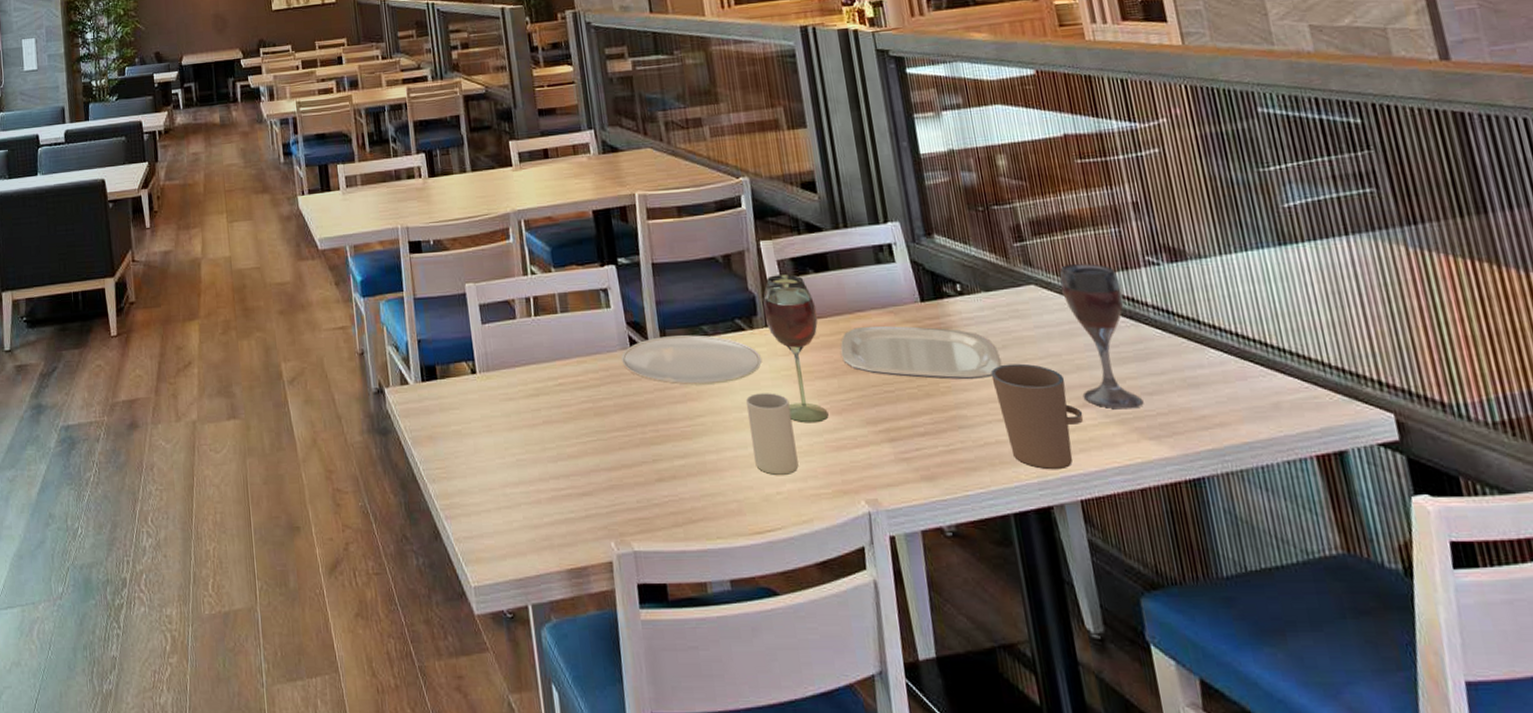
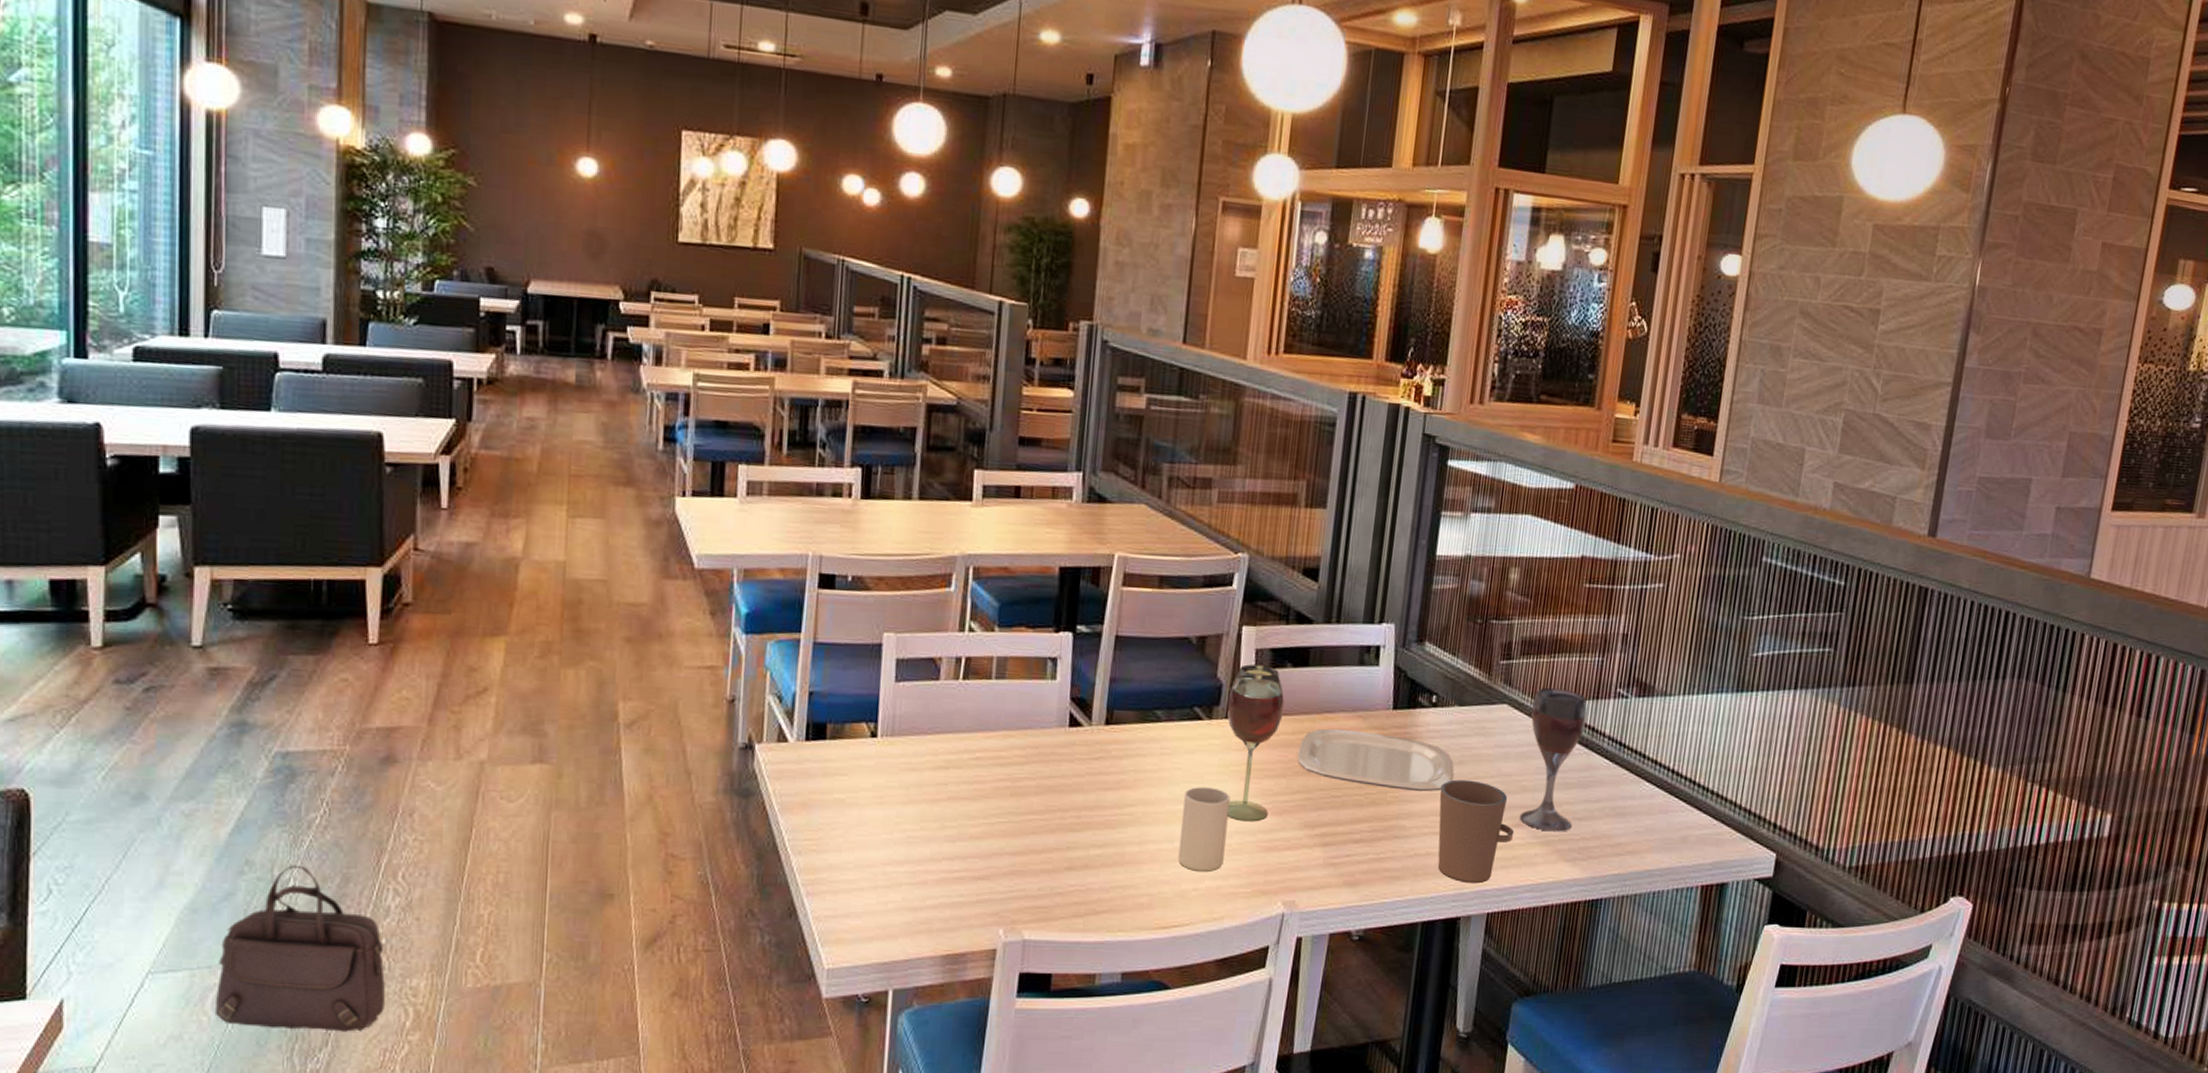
handbag: none [39,516,150,656] -> present [214,865,385,1032]
plate: present [620,335,762,386] -> none [1055,717,1213,774]

